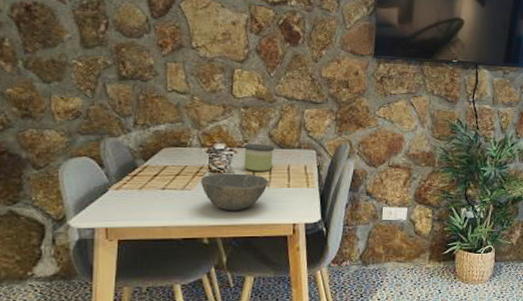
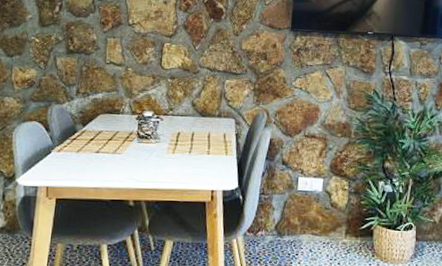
bowl: present [200,173,269,211] -> none [129,139,190,176]
candle: present [243,143,275,171] -> none [168,111,197,138]

